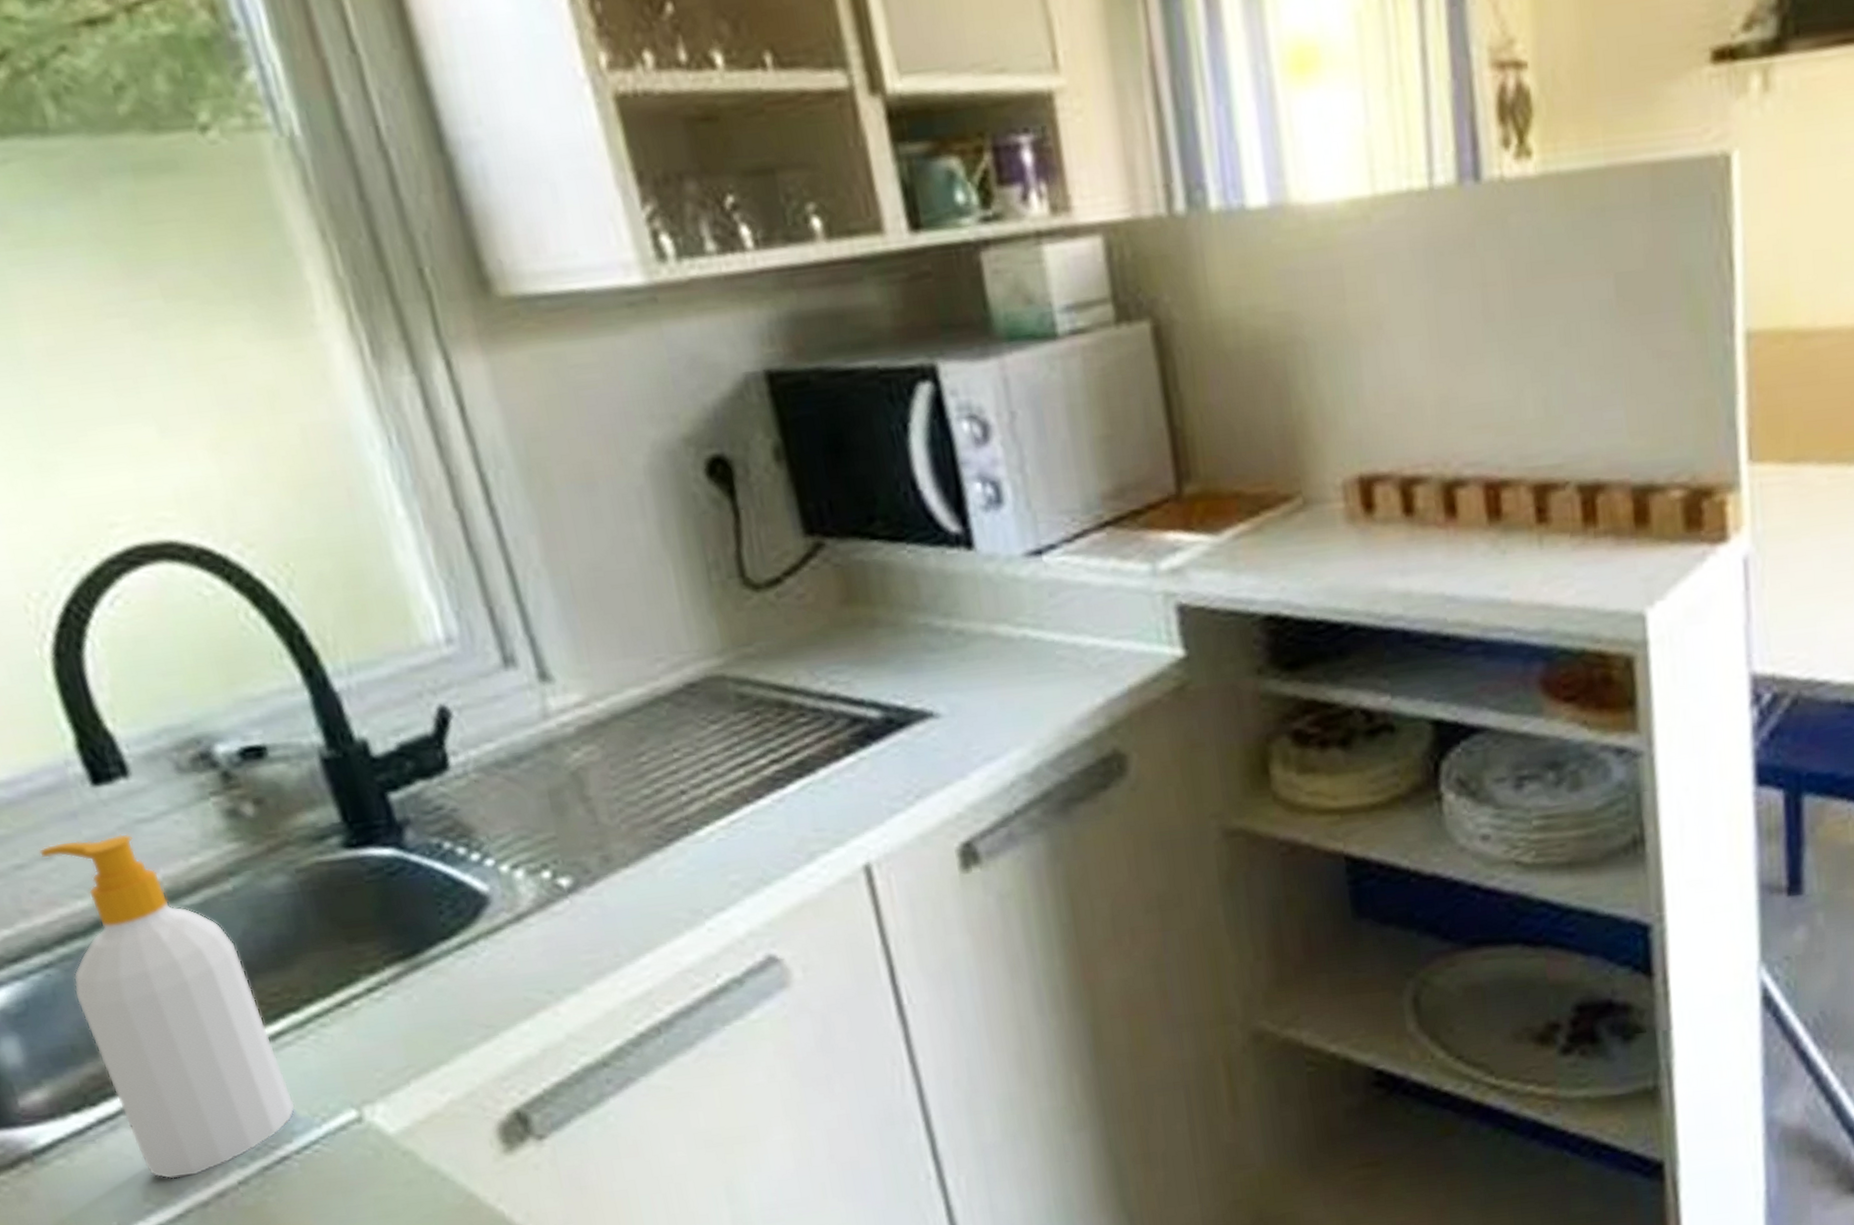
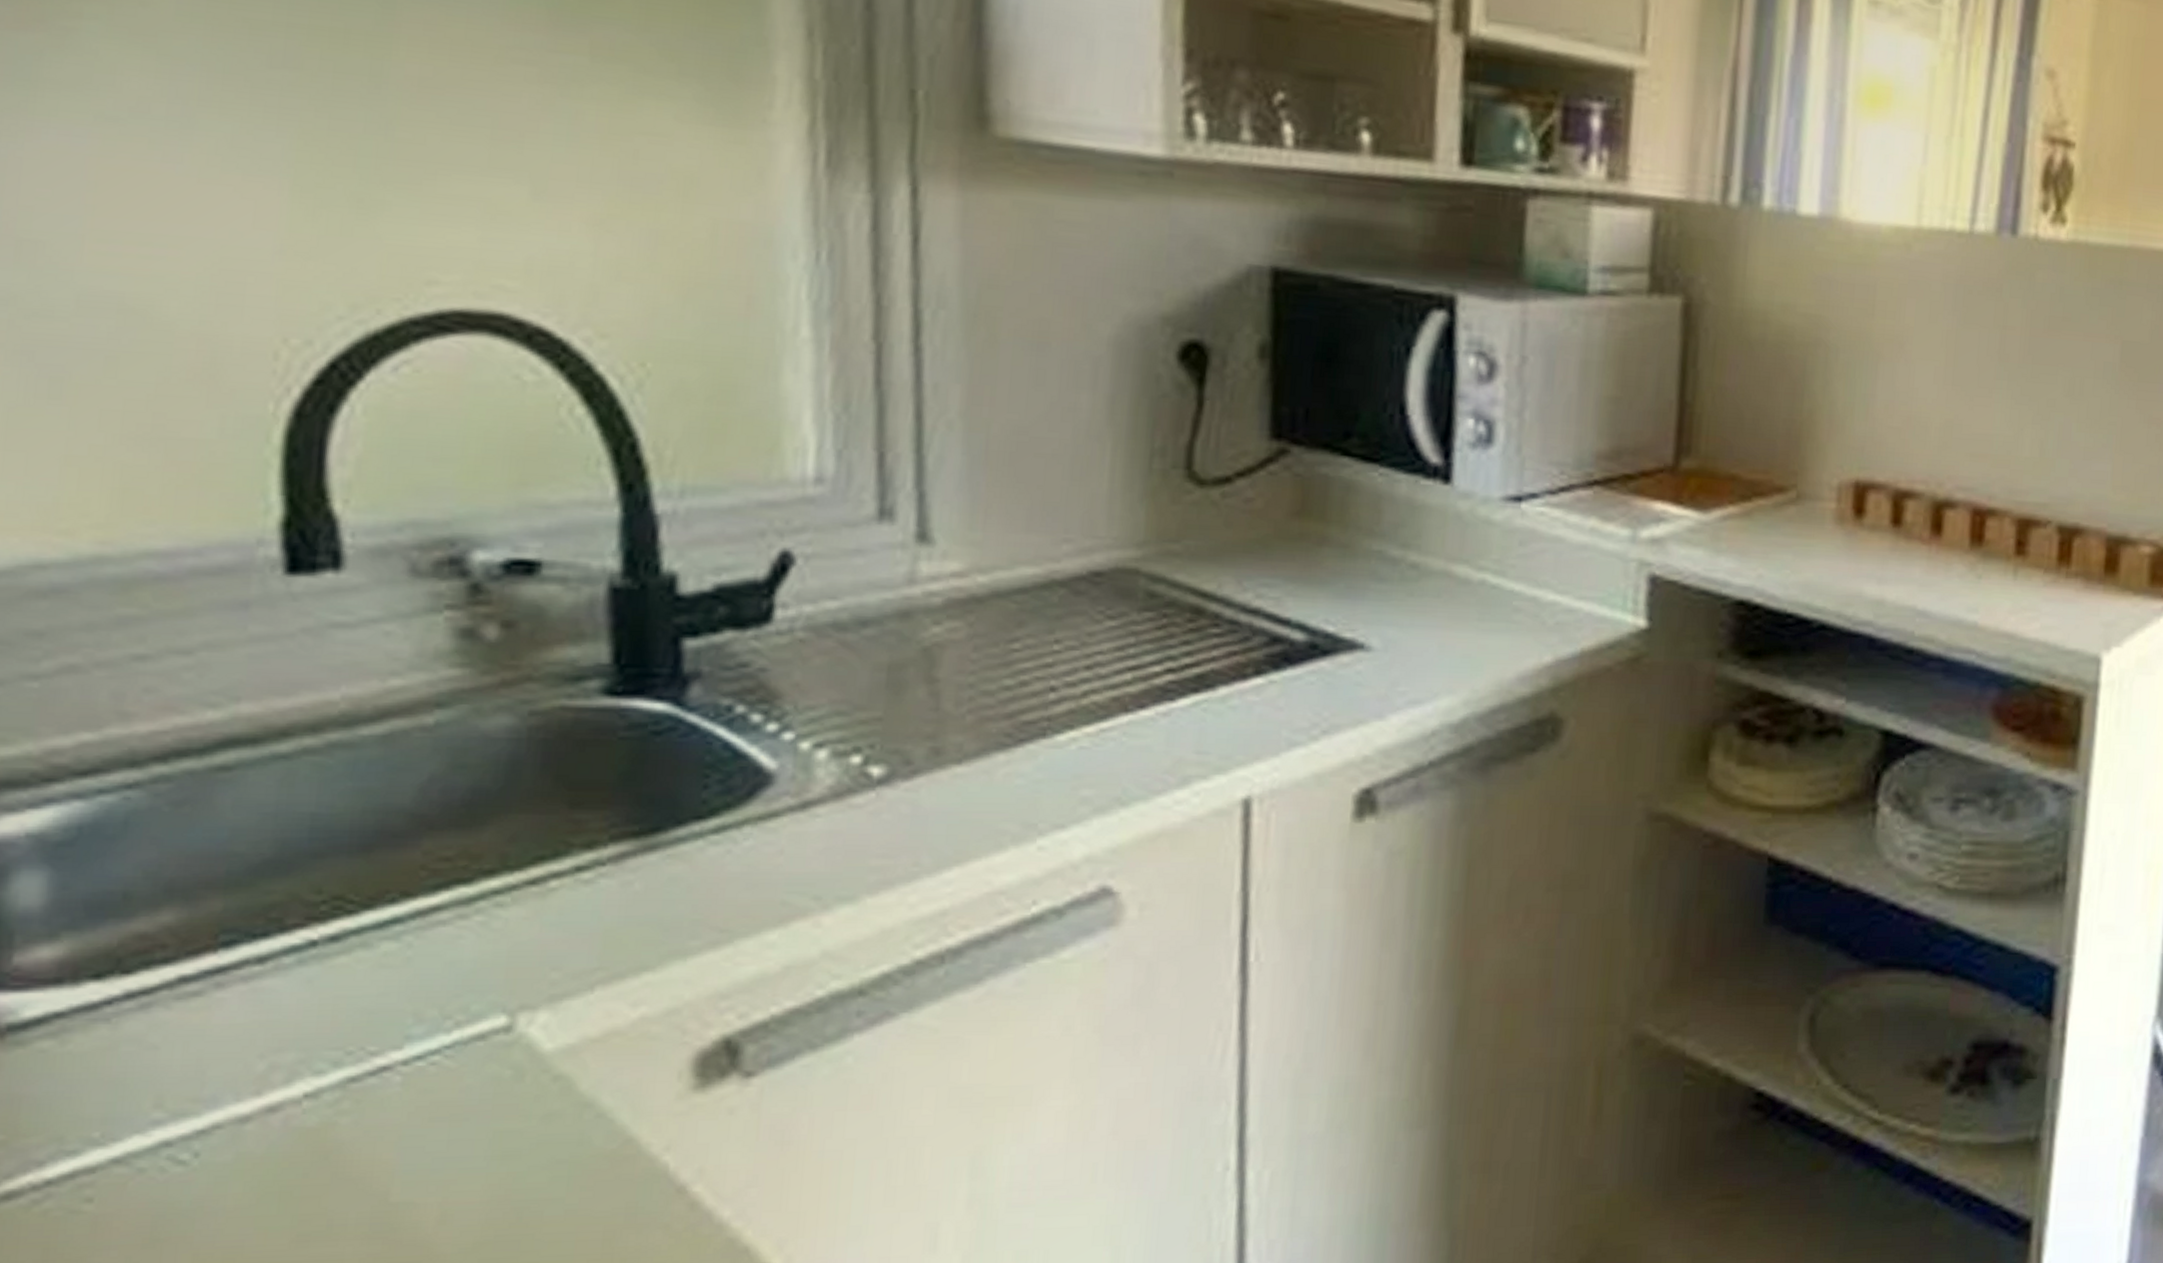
soap bottle: present [38,834,296,1179] -> none [155,635,424,1082]

